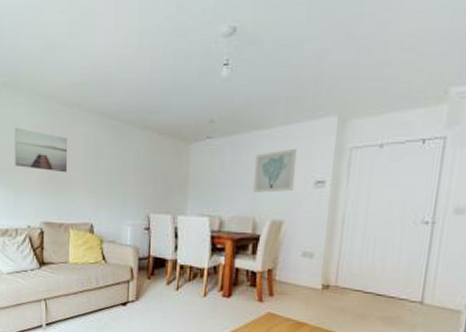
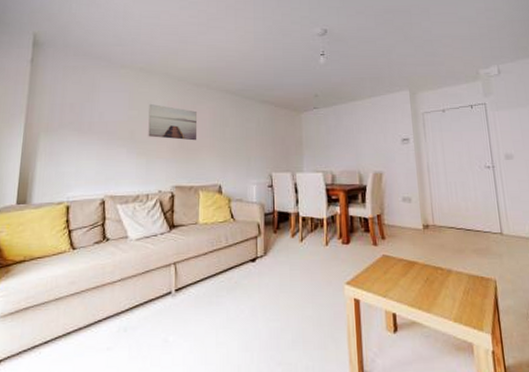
wall art: present [252,148,298,193] -> none [353,114,387,150]

